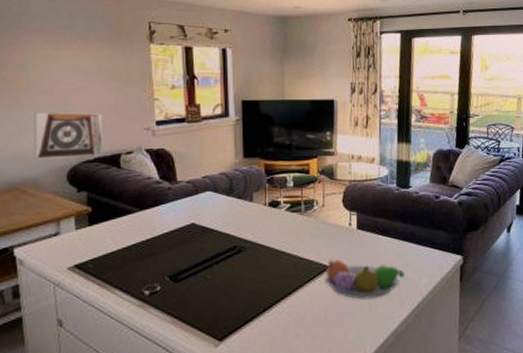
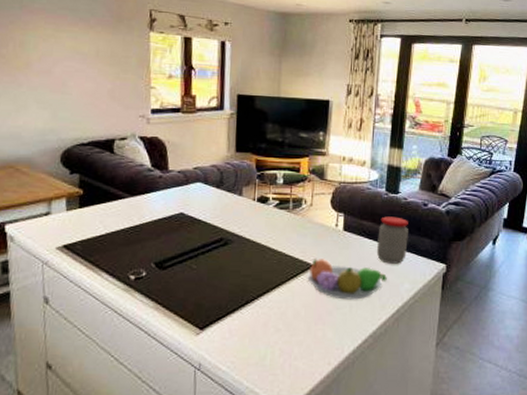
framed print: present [33,112,103,159] -> none [29,92,99,140]
jar: none [392,211,423,260] -> present [377,216,408,264]

